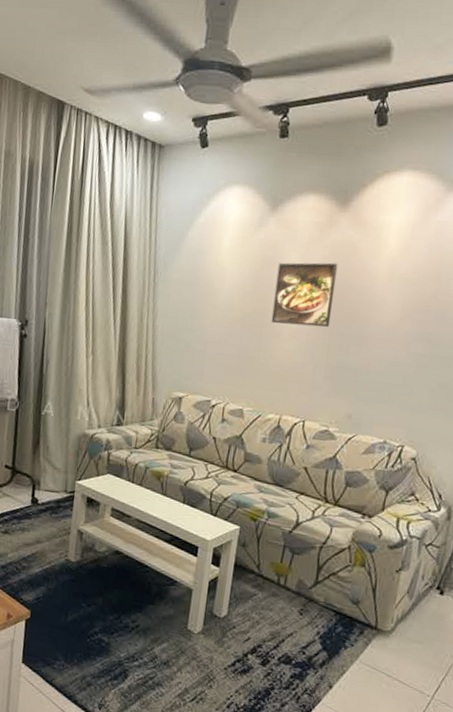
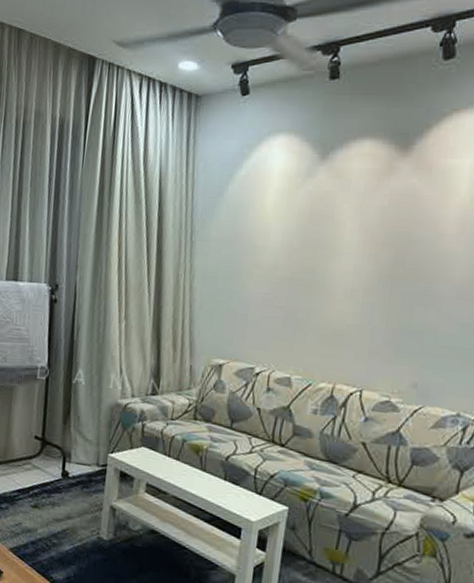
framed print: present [271,262,338,327] -> none [322,213,399,286]

